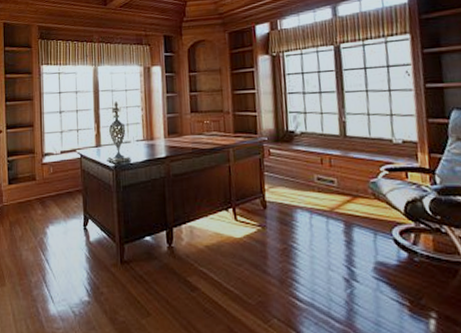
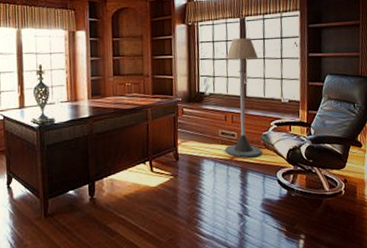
floor lamp: none [318,67,371,210] -> present [225,38,262,158]

